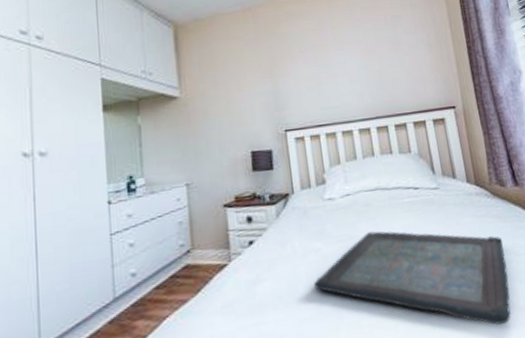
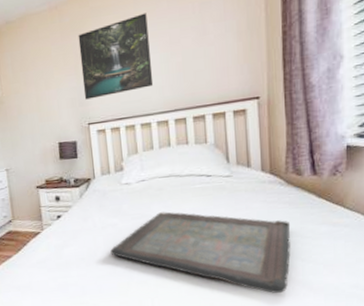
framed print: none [273,21,353,104] -> present [78,13,154,100]

